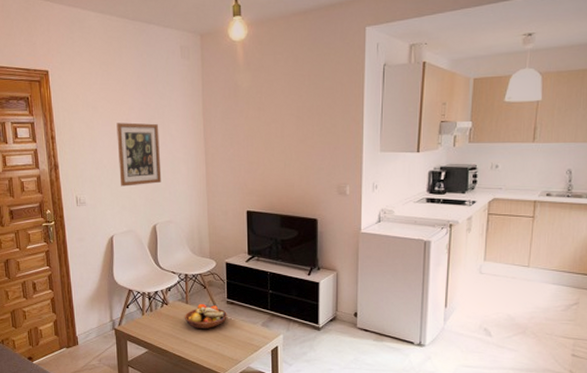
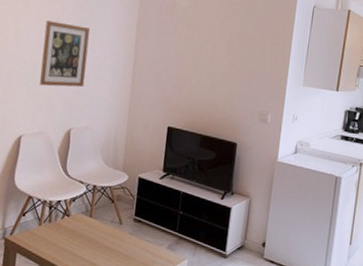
fruit bowl: present [184,303,227,330] -> none [85,218,132,247]

